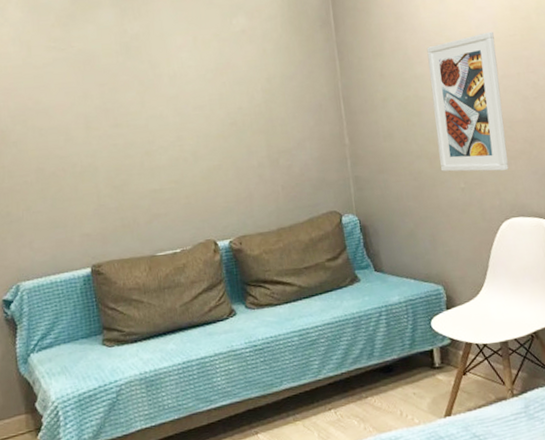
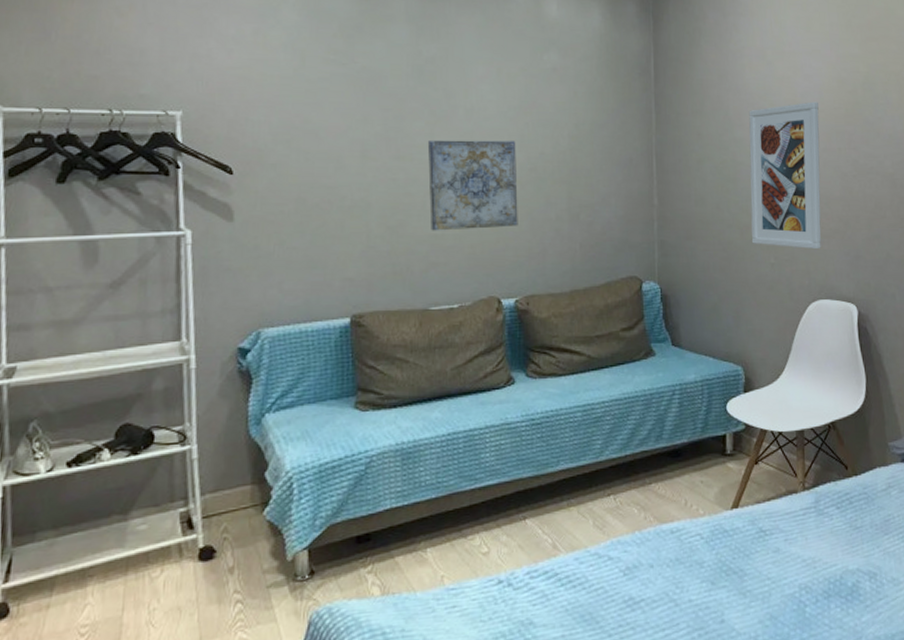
wall art: none [139,100,225,187] -> present [427,140,518,231]

